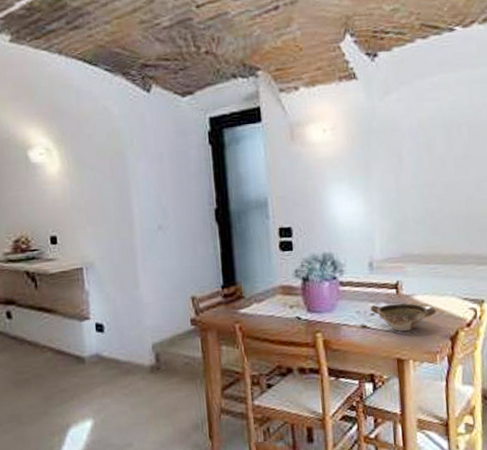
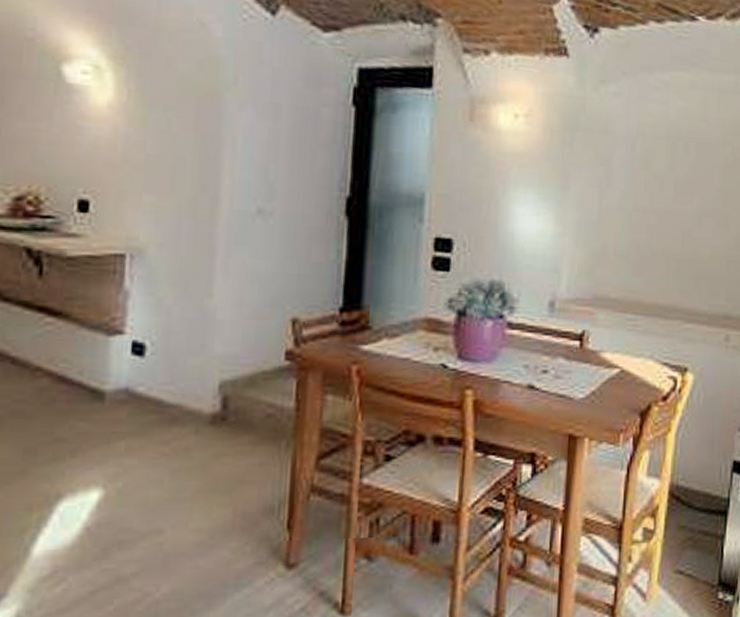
bowl: present [370,303,437,332] -> none [542,359,628,399]

